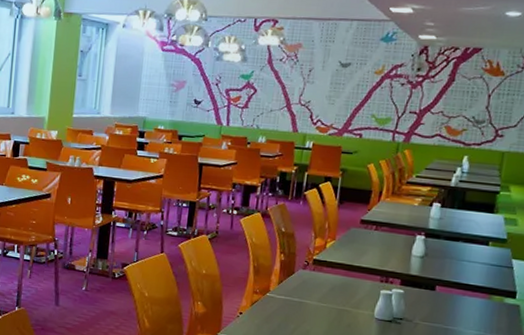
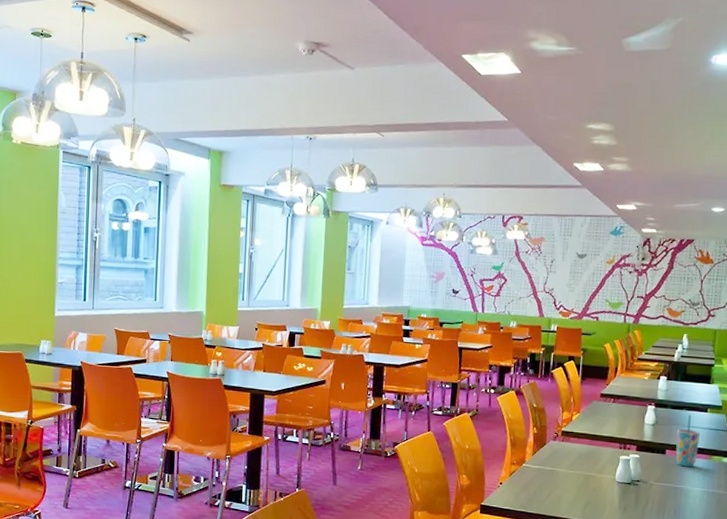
cup: none [447,248,478,307] -> present [676,415,700,467]

